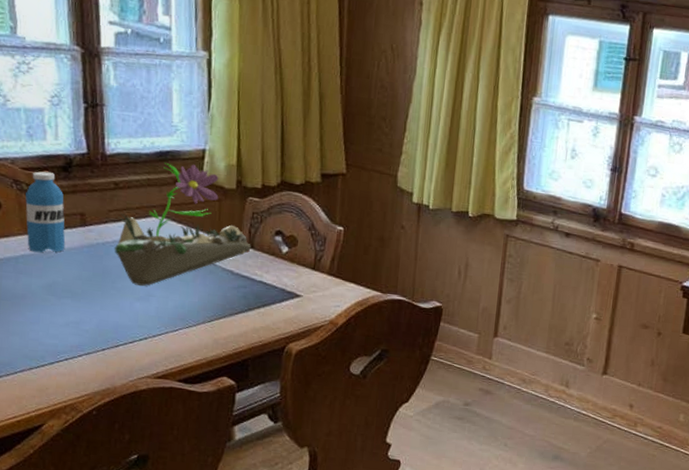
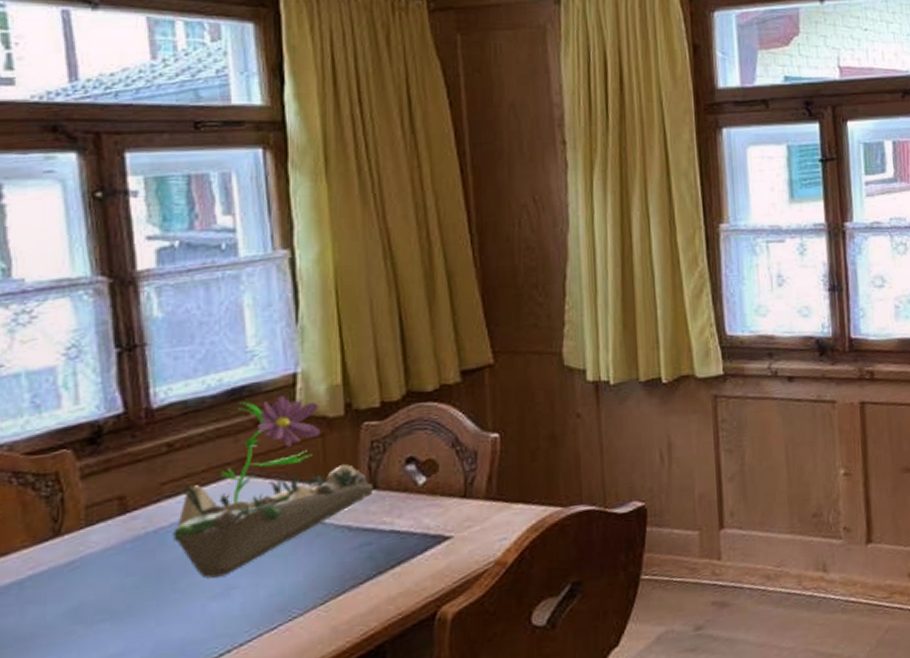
water bottle: present [25,171,66,253] -> none [32,450,97,568]

